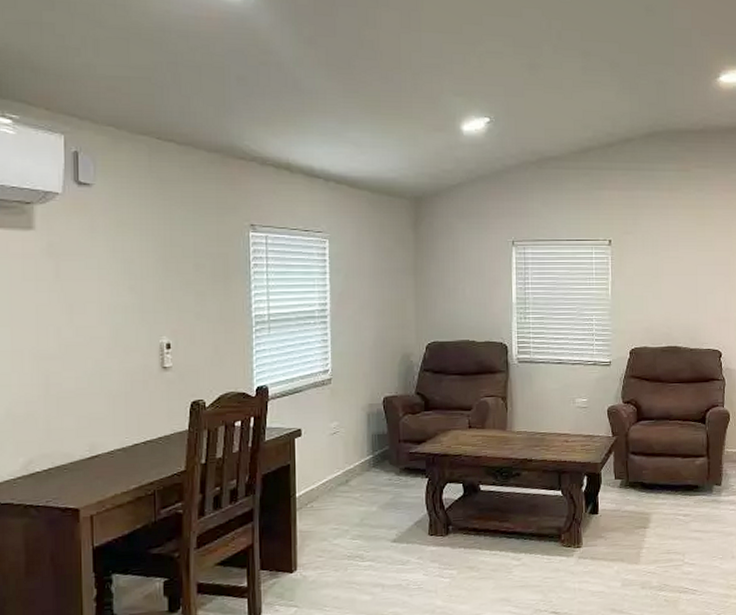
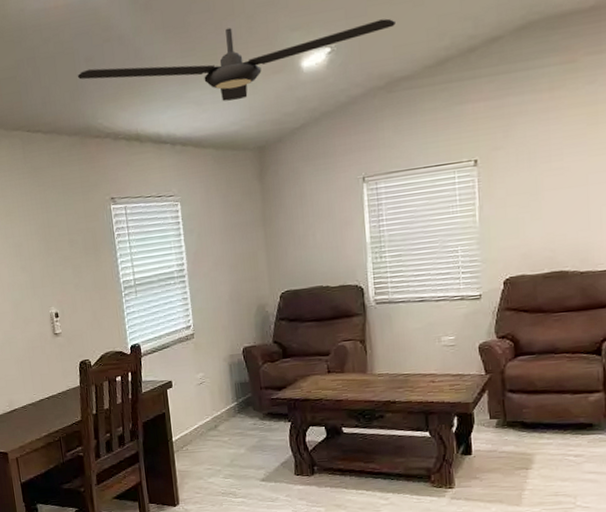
ceiling fan: none [225,79,548,148] -> present [77,18,395,101]

